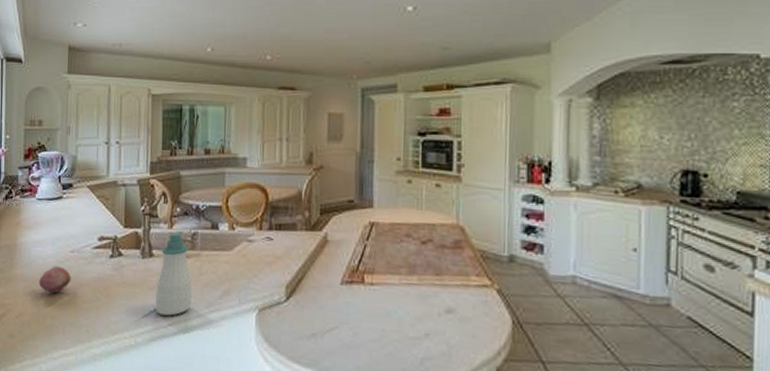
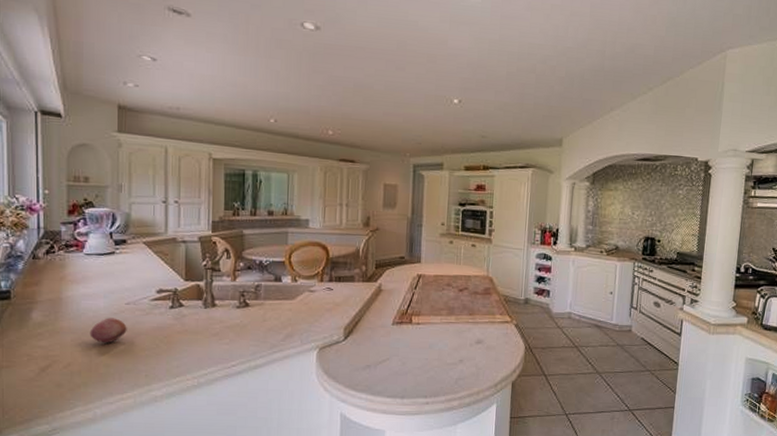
soap bottle: present [155,230,192,316] -> none [218,283,255,358]

